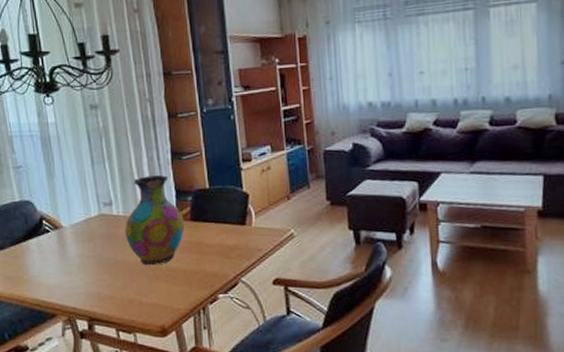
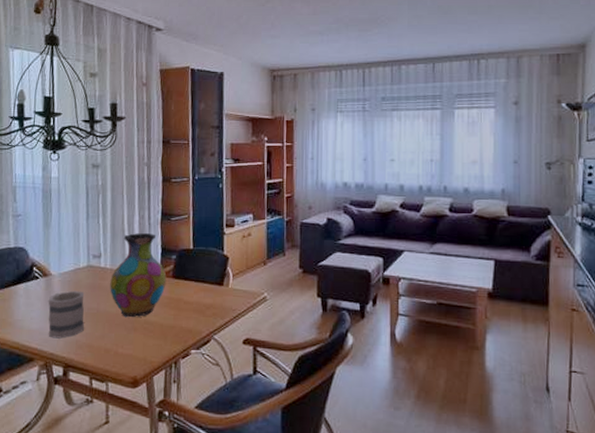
mug: none [62,241,104,292] -> present [48,290,84,339]

